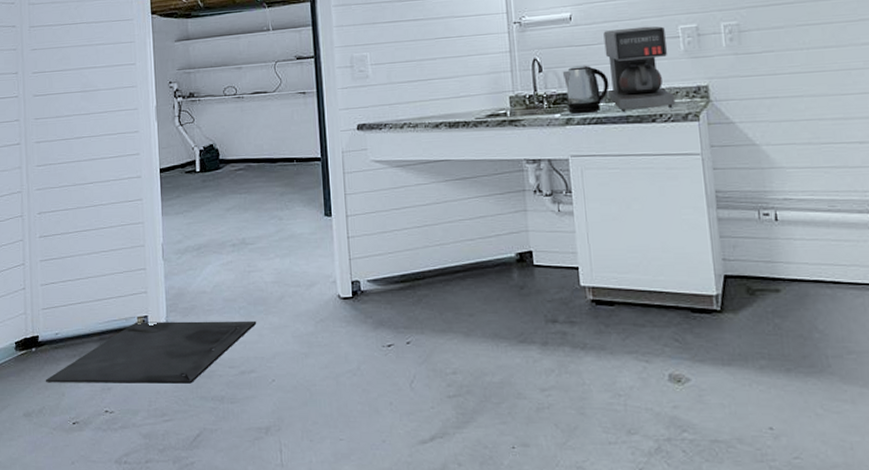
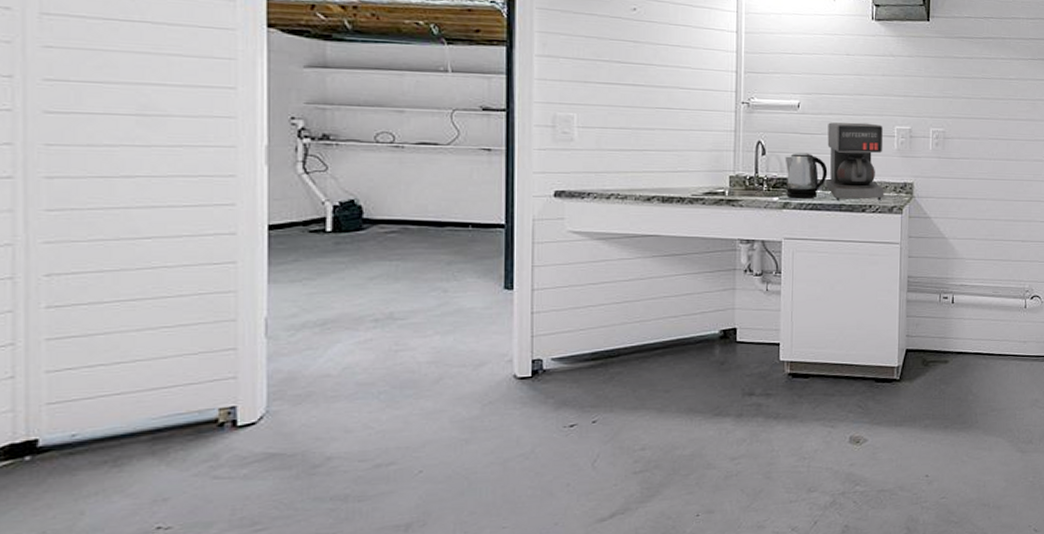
door mat: present [45,320,257,384] -> none [48,406,403,499]

